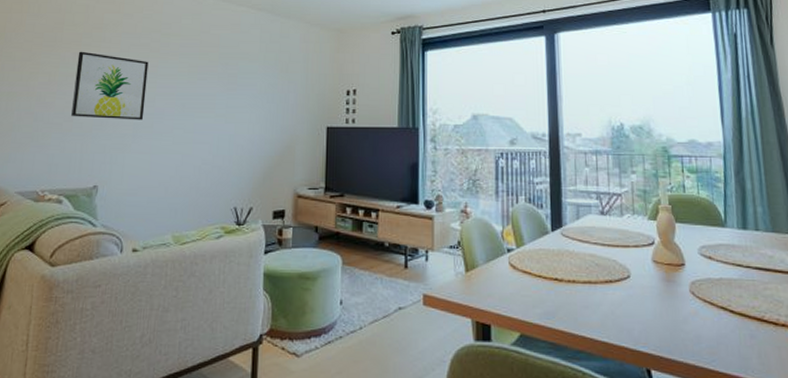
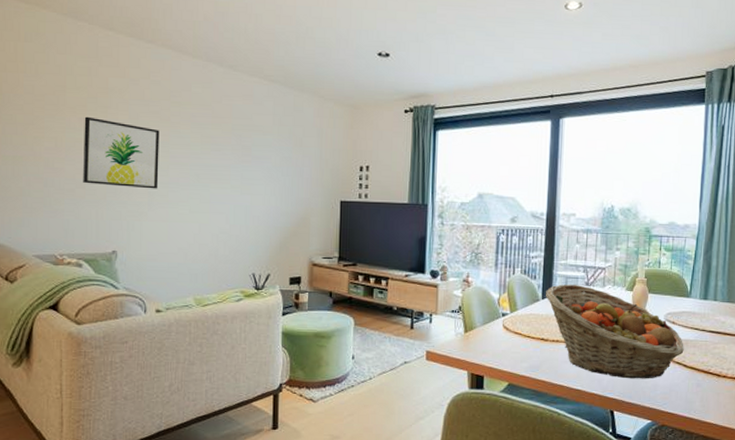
fruit basket: none [555,214,728,329] -> present [546,284,684,379]

